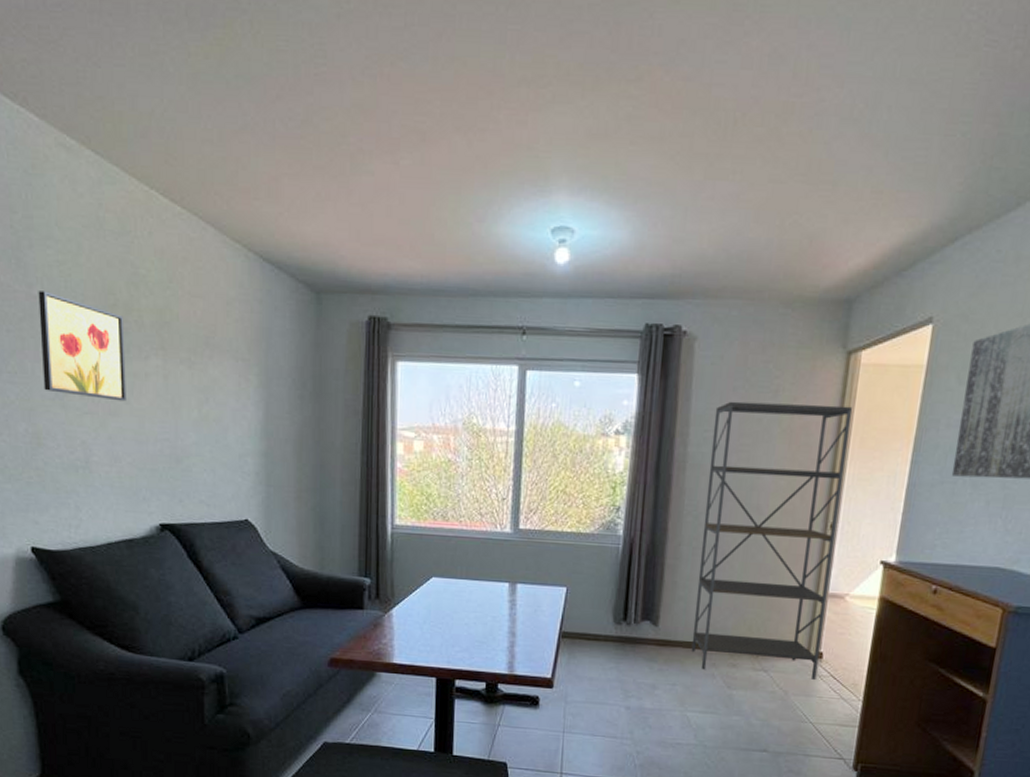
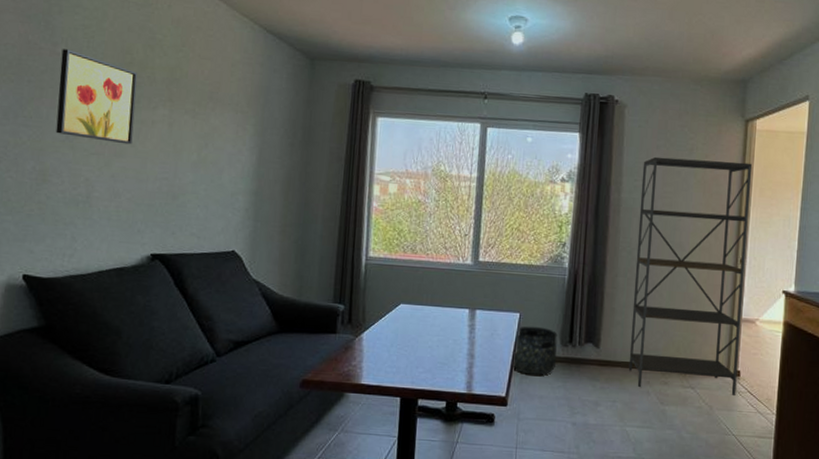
basket: none [558,601,610,656] -> present [512,326,558,375]

